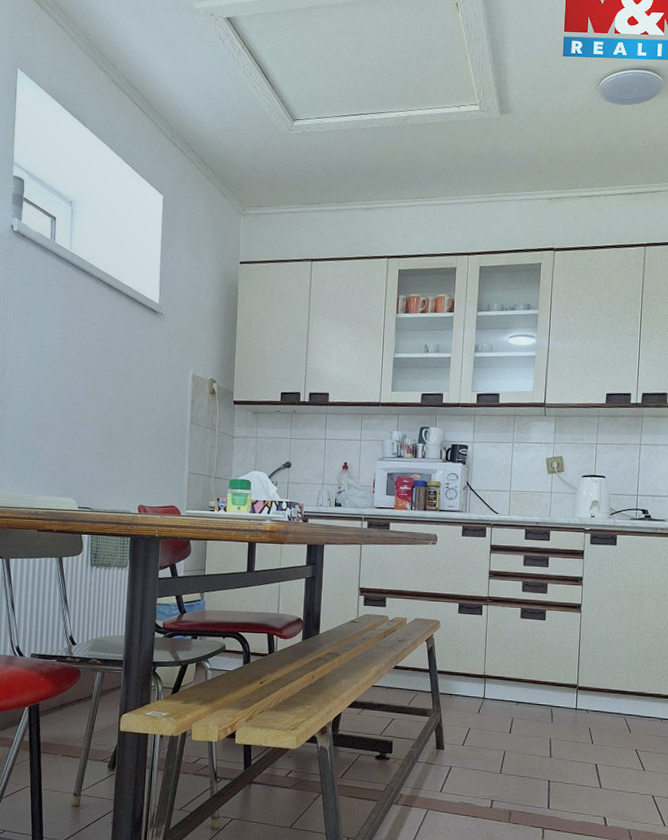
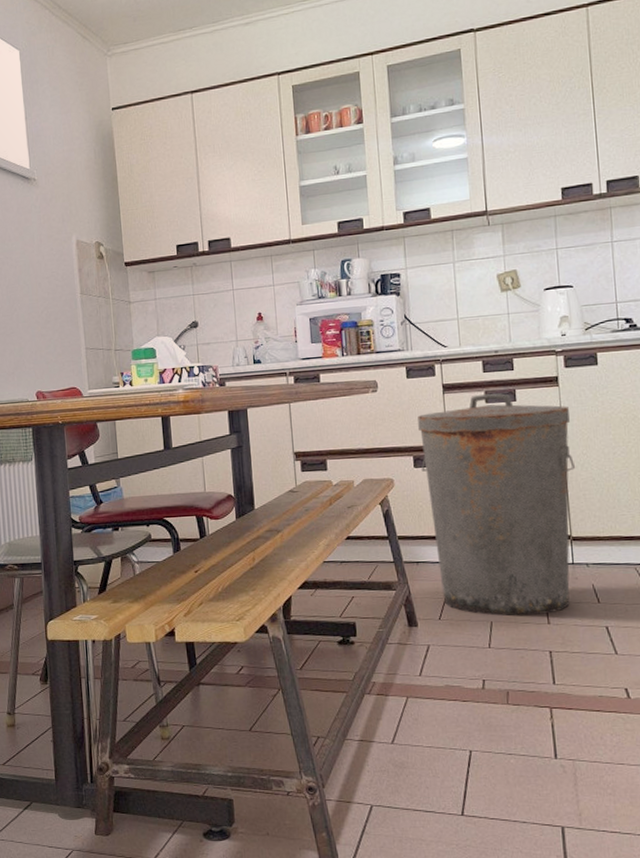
trash can: none [464,557,589,749] -> present [418,393,575,616]

